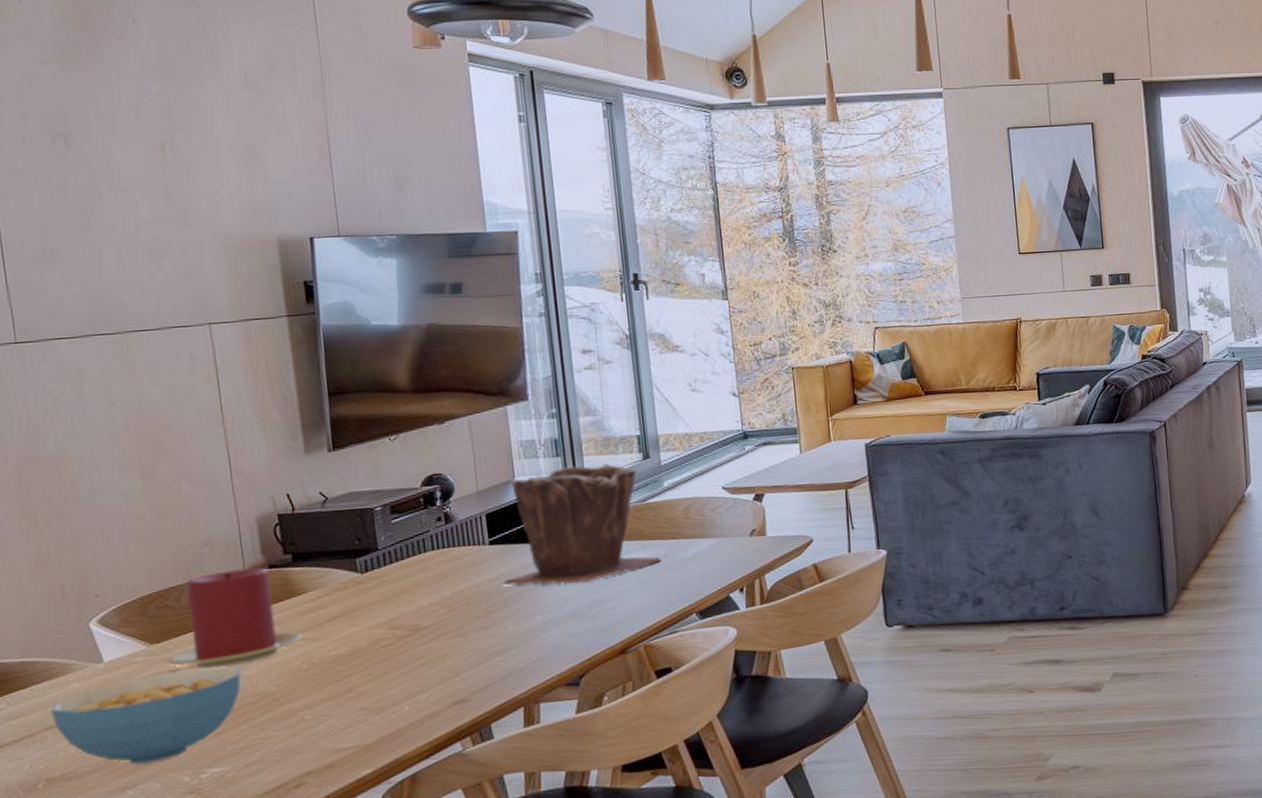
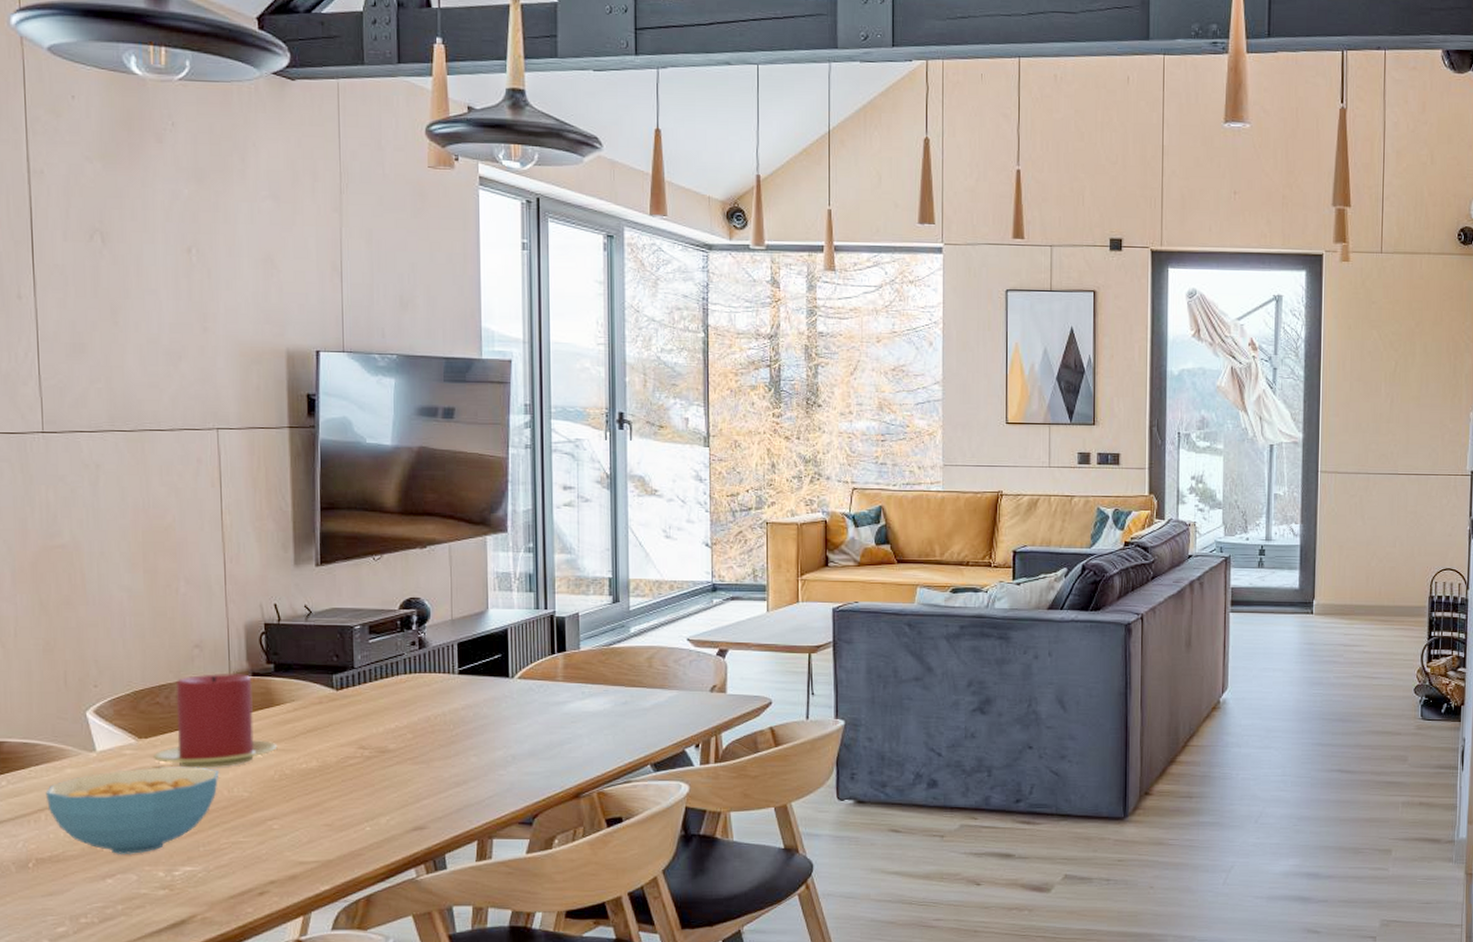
plant pot: present [503,463,662,586] -> none [468,603,622,722]

